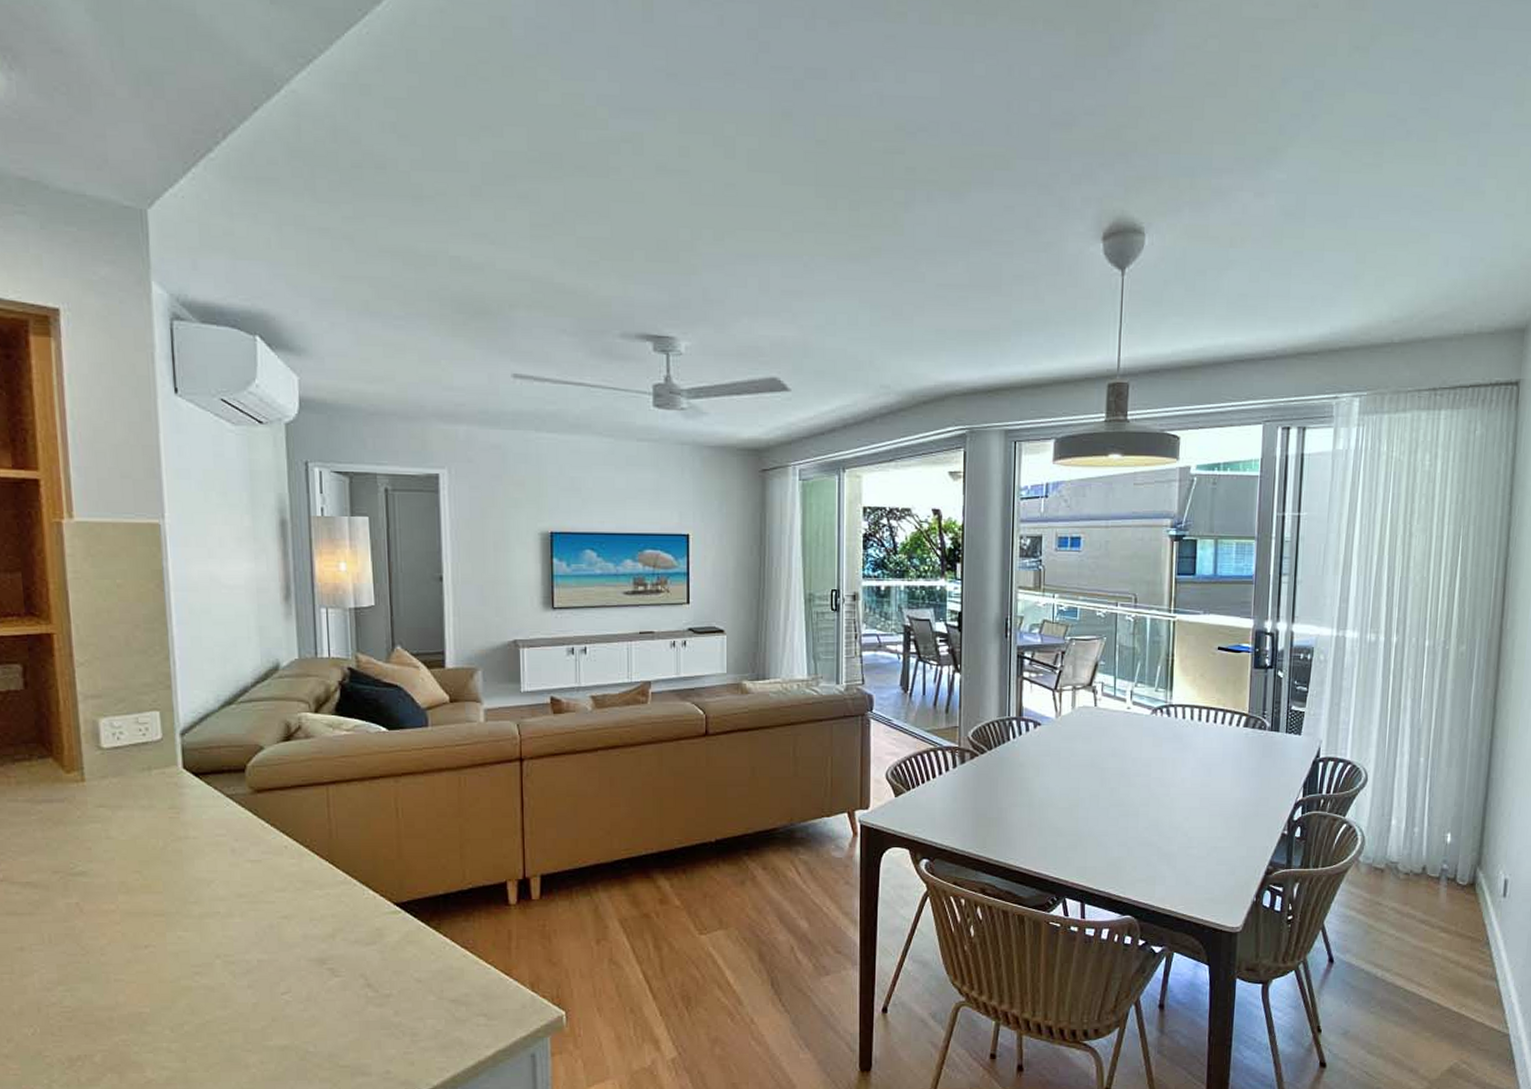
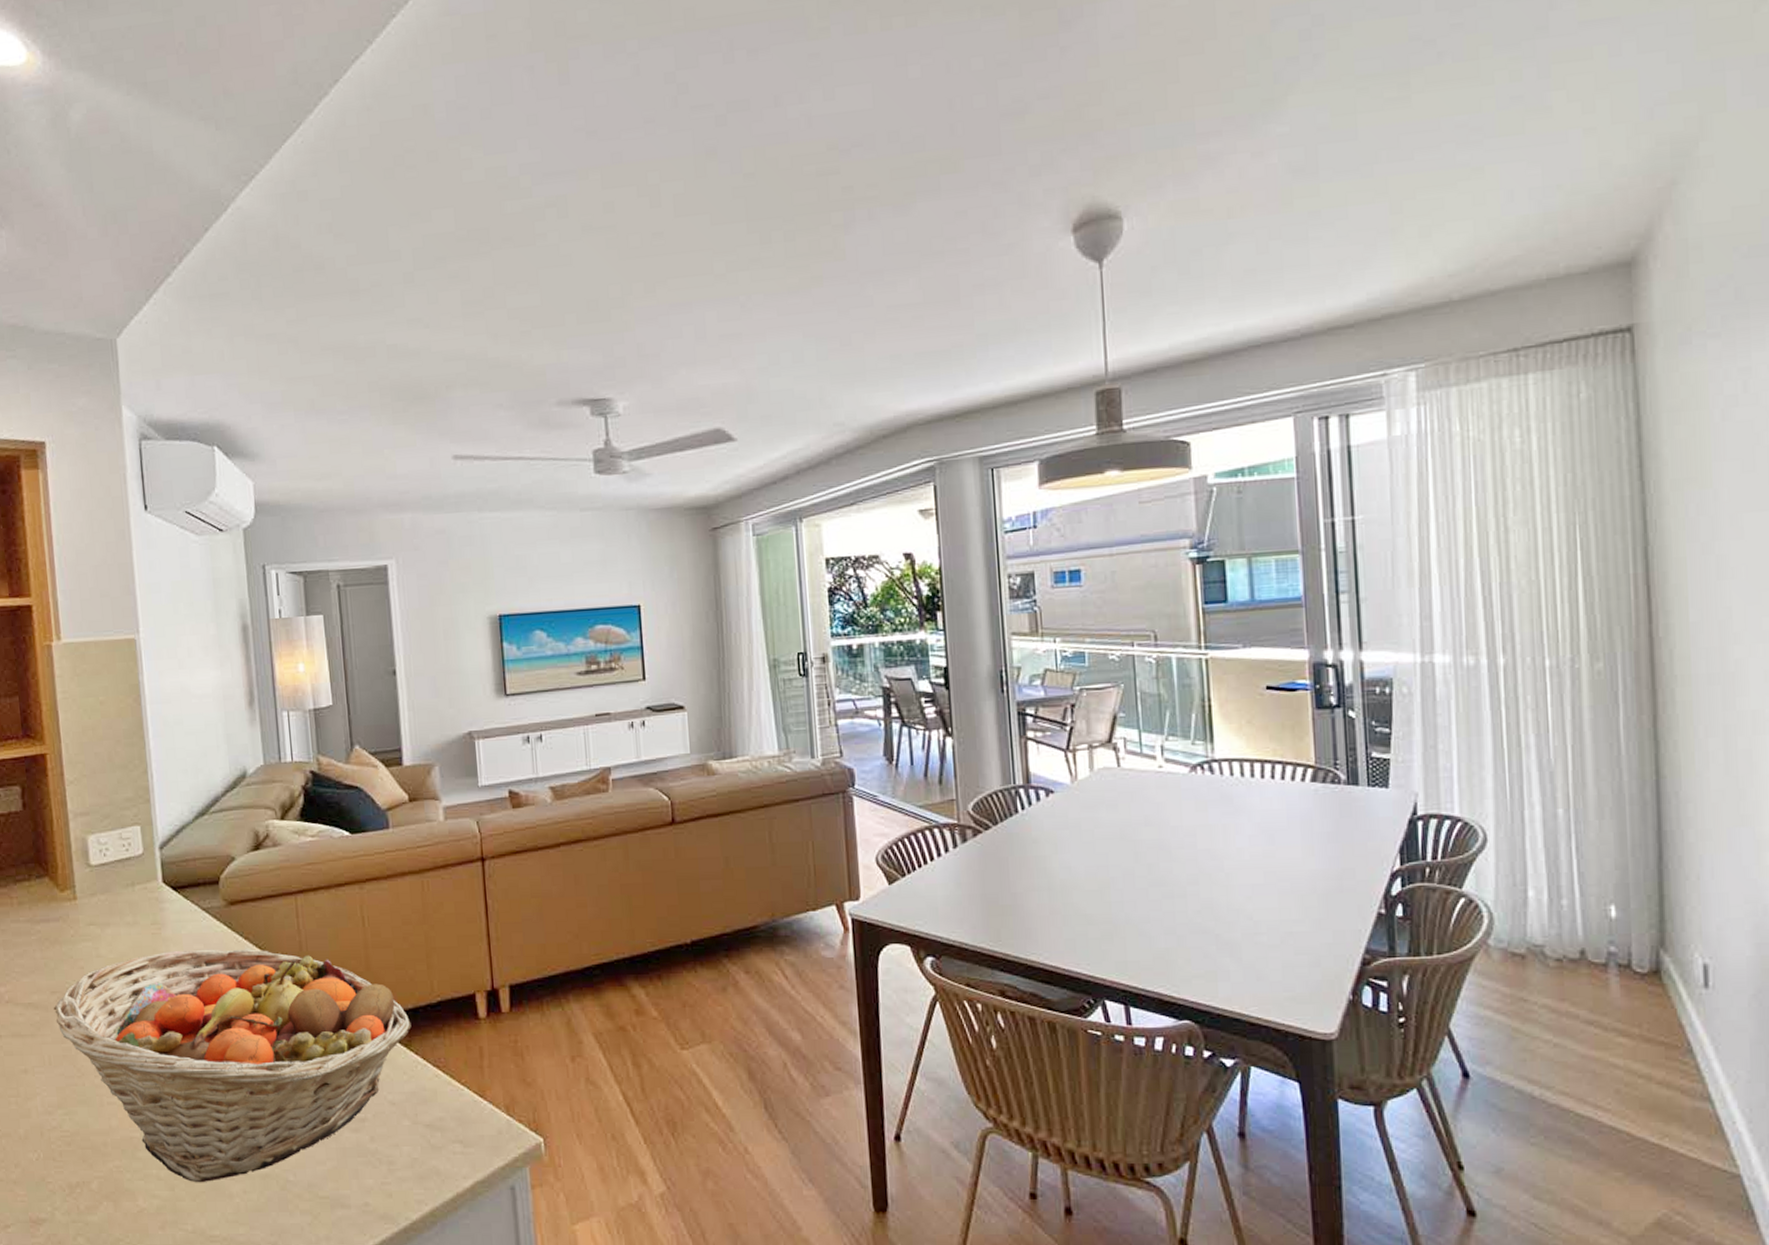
fruit basket: none [55,834,442,1055] -> present [53,949,412,1183]

